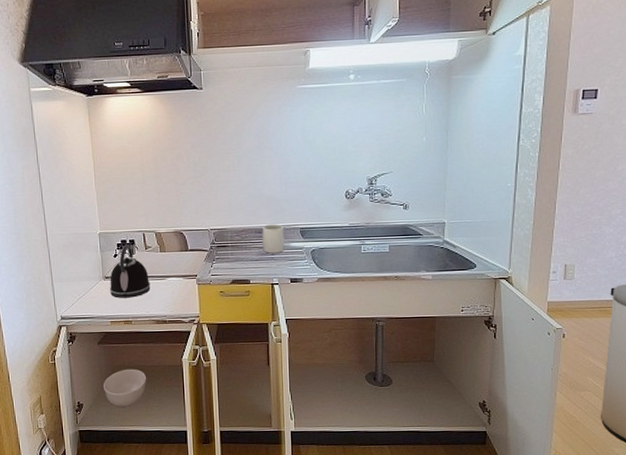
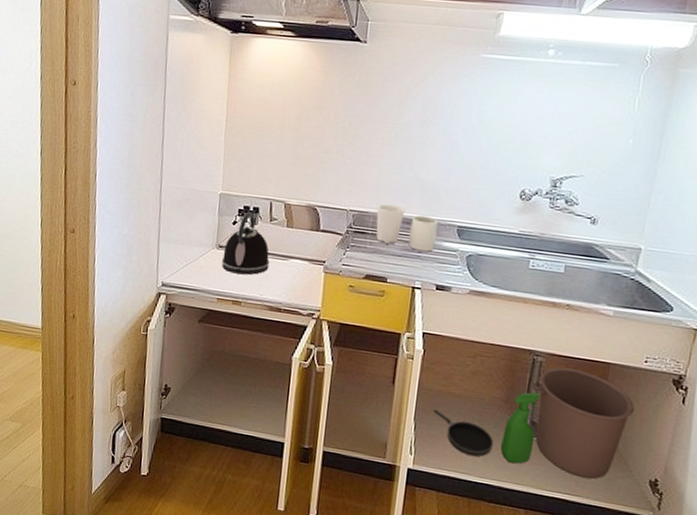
bowl: present [102,368,147,407] -> none [196,356,248,402]
cup: none [232,219,256,252] -> present [376,204,405,244]
frying pan: none [303,380,356,411] -> present [432,410,494,457]
spray bottle: none [362,351,386,411] -> present [500,392,541,464]
bucket: none [379,326,459,411] -> present [532,367,634,479]

